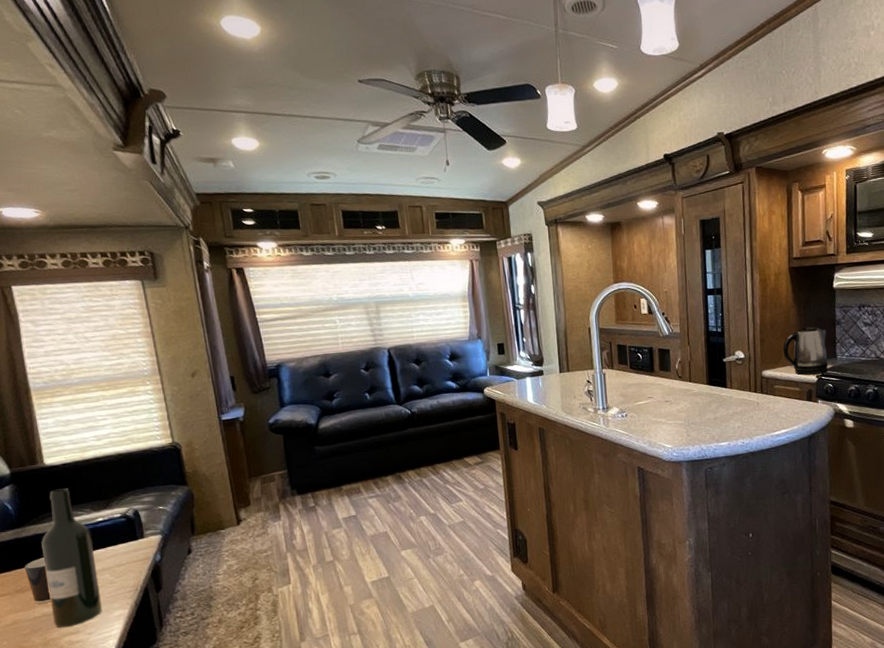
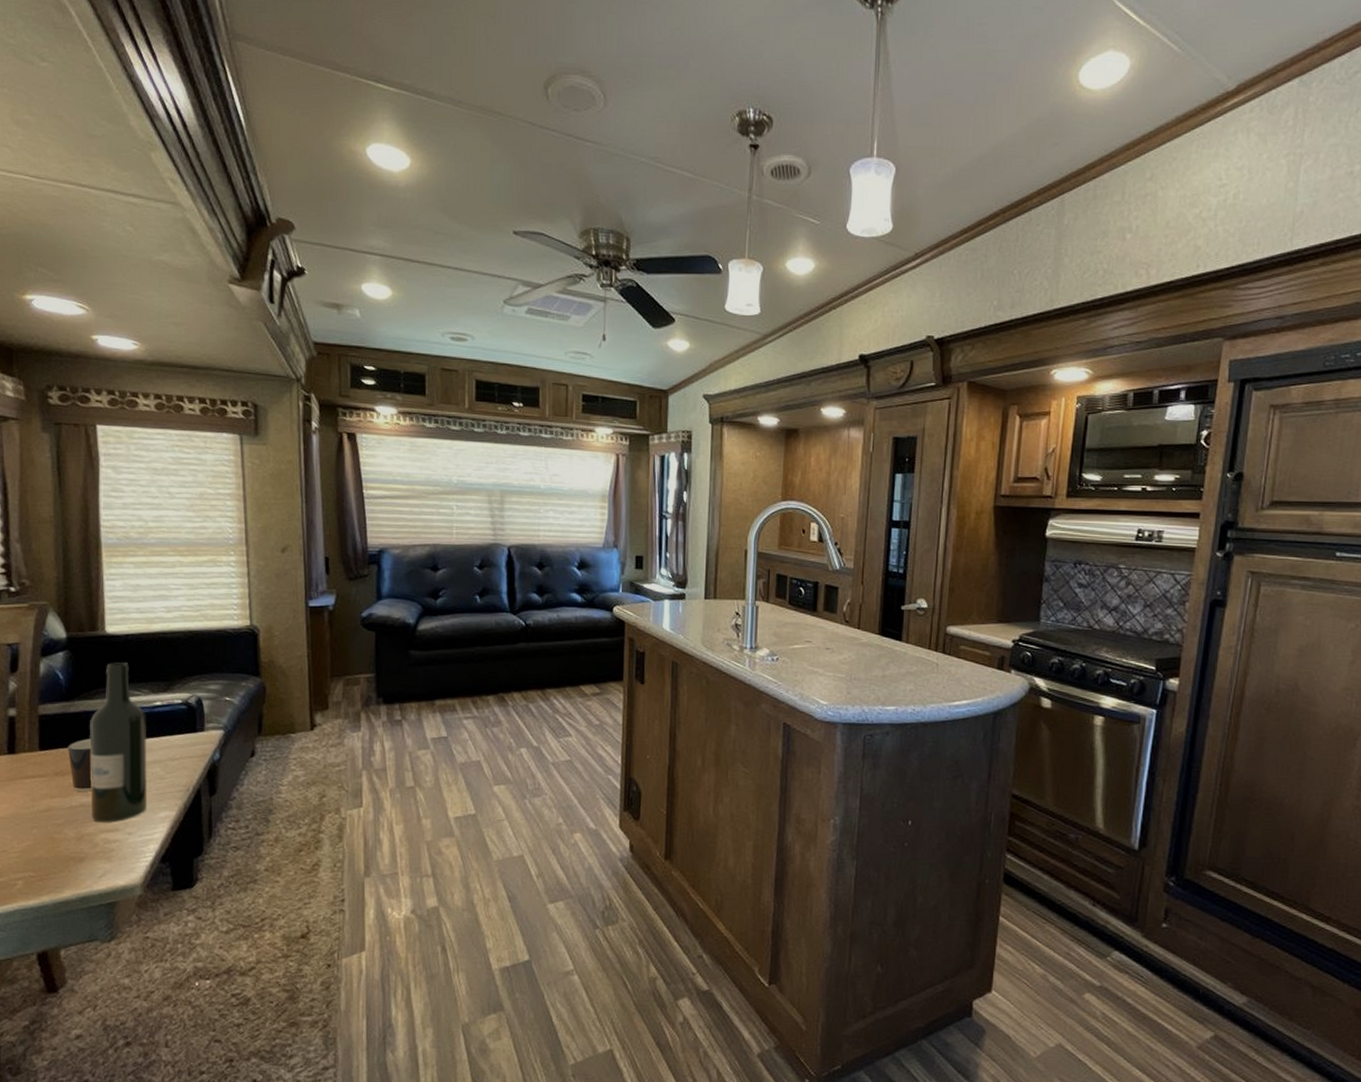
kettle: present [783,326,829,376] -> none [975,579,1031,640]

